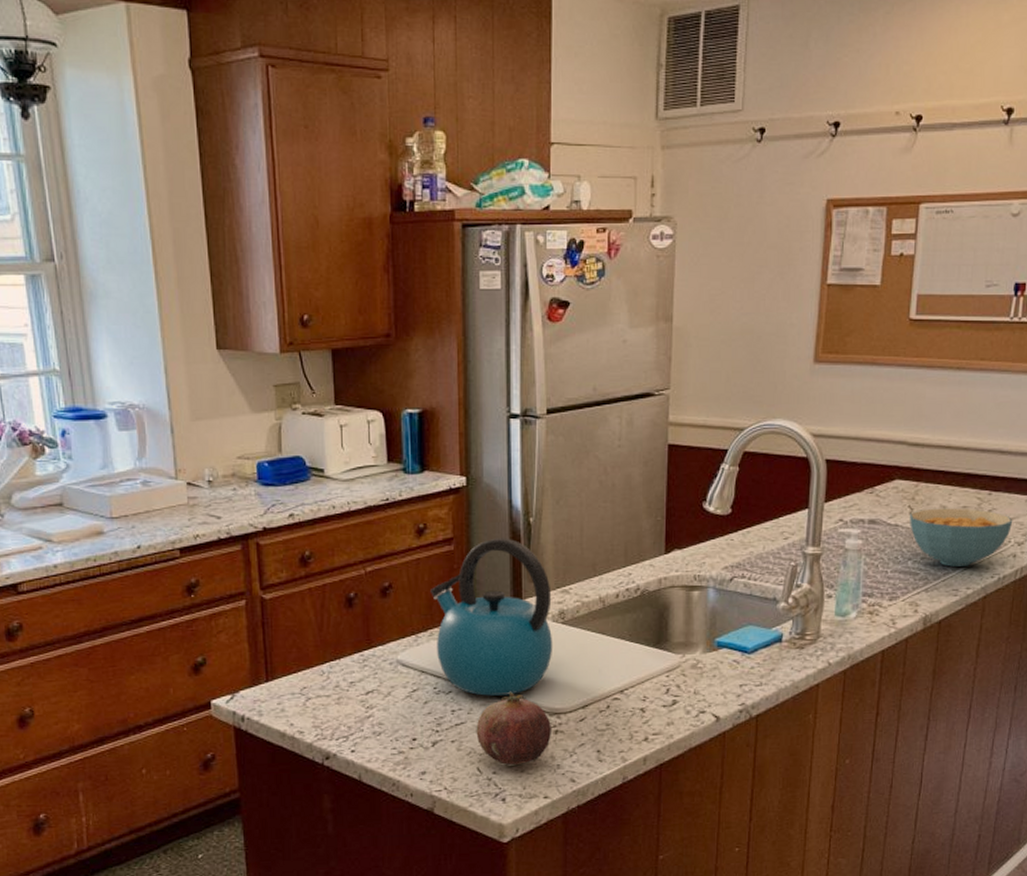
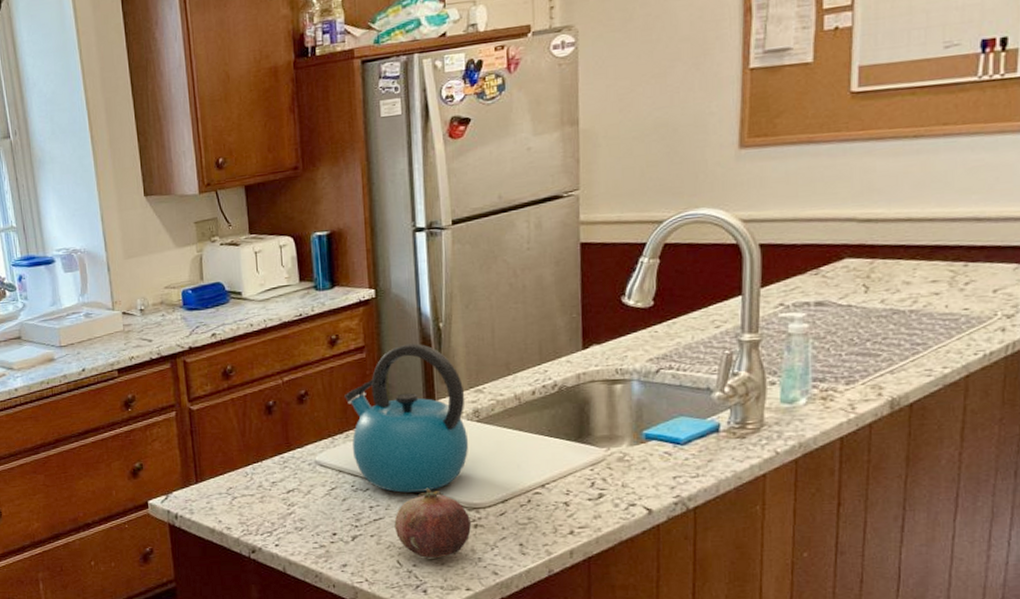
cereal bowl: present [910,508,1013,567] -> none [865,282,999,346]

